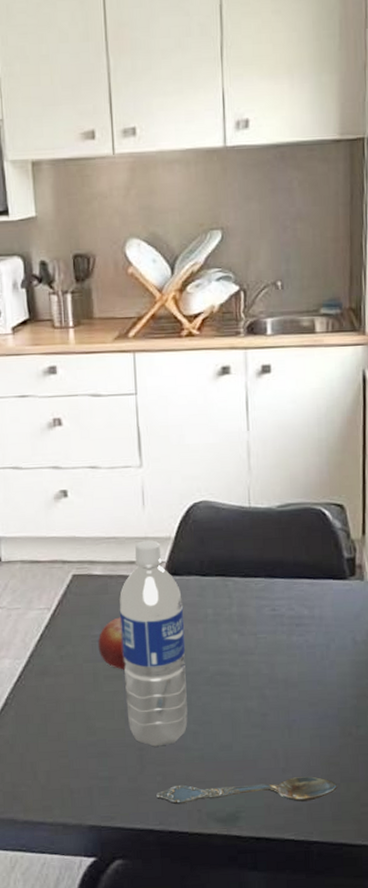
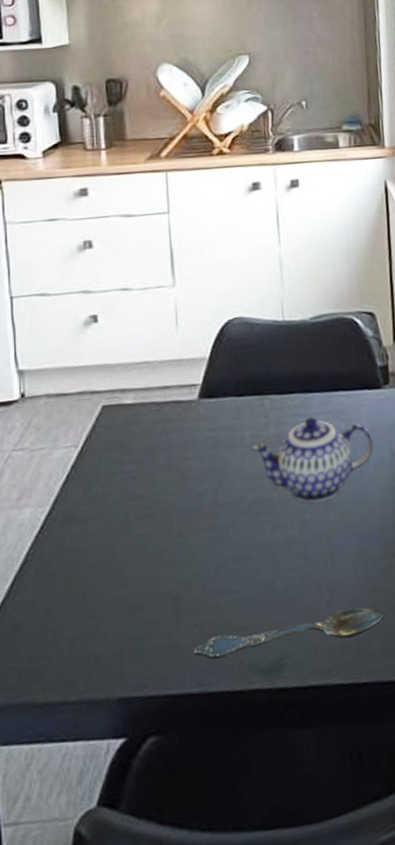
fruit: present [97,617,127,670] -> none [129,448,160,508]
water bottle: present [119,540,188,747] -> none [152,362,227,594]
teapot: none [215,601,336,680] -> present [252,416,374,503]

